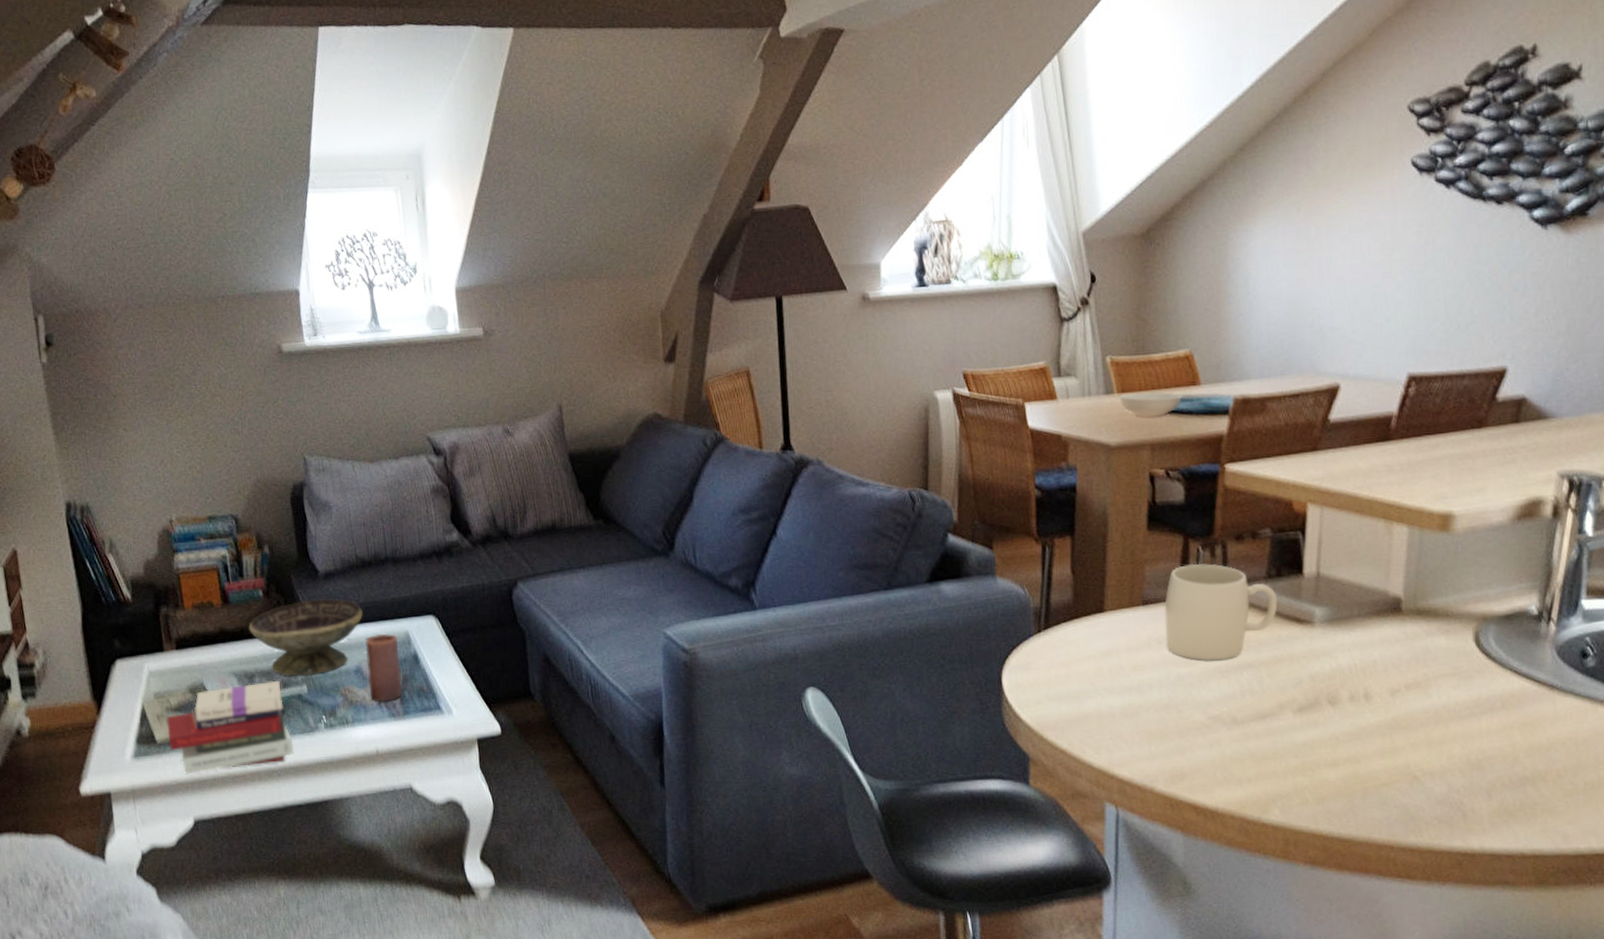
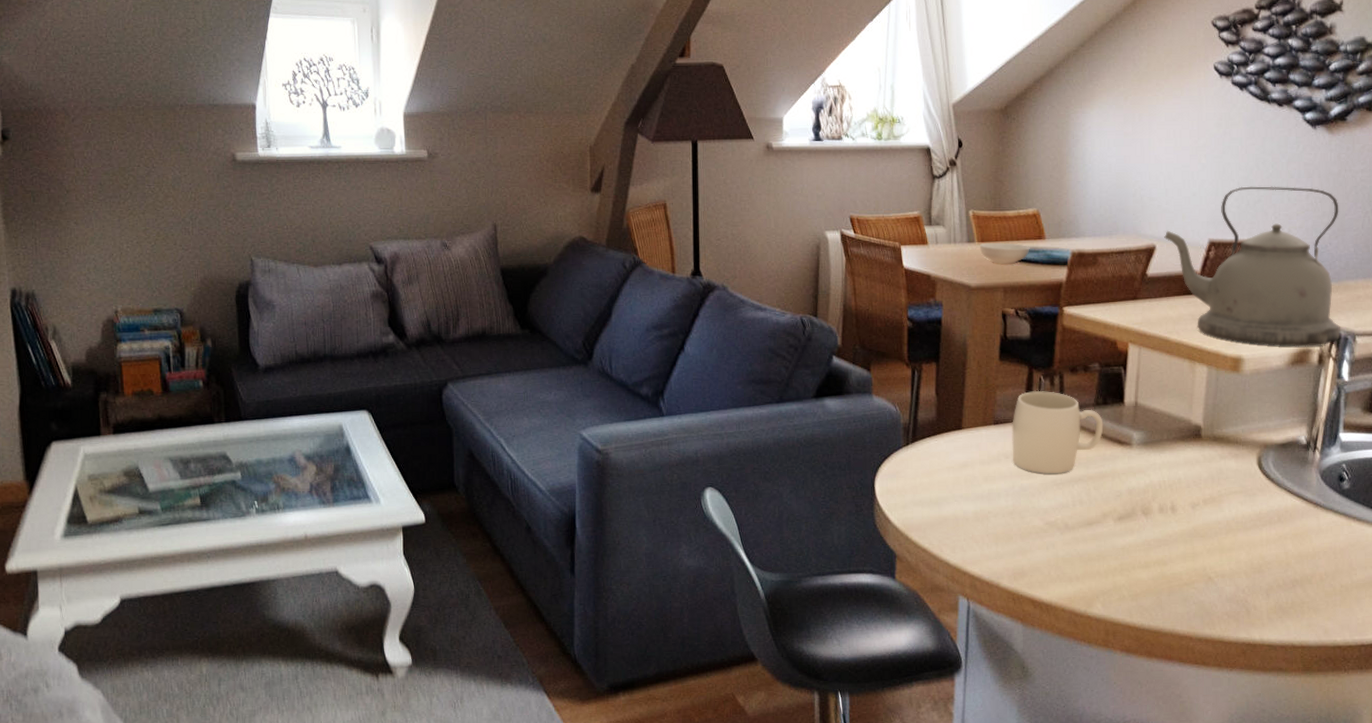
books: present [166,681,294,775] -> none [99,467,225,555]
decorative bowl: present [248,598,363,677] -> none [187,391,300,464]
candle: present [365,633,402,702] -> none [301,425,333,490]
kettle: none [1350,302,1582,498] -> present [1164,186,1340,347]

